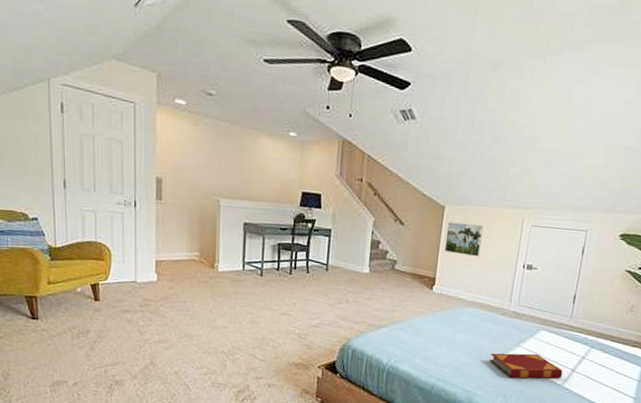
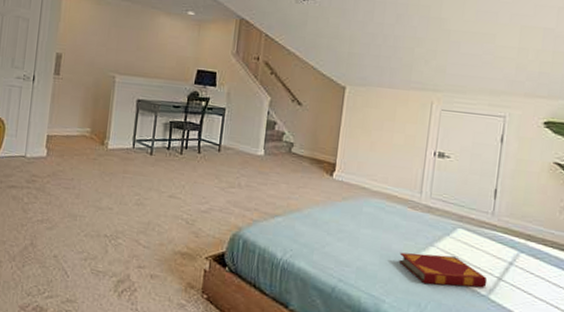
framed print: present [444,222,484,257] -> none [345,103,388,142]

